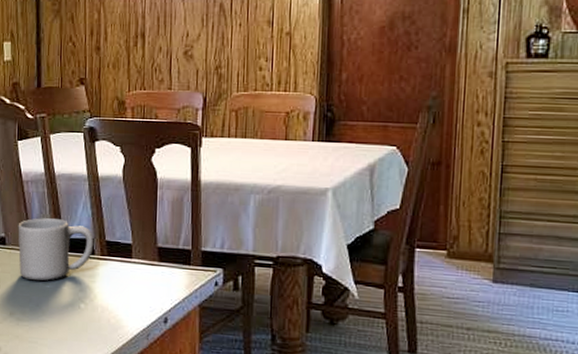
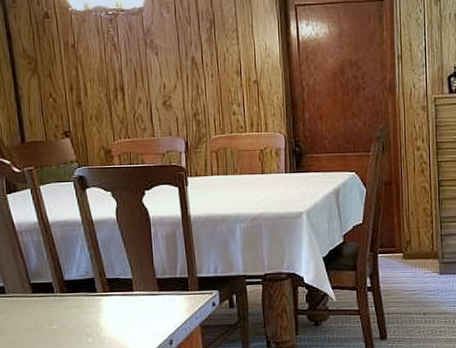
mug: present [18,218,94,282] -> none [16,263,95,324]

